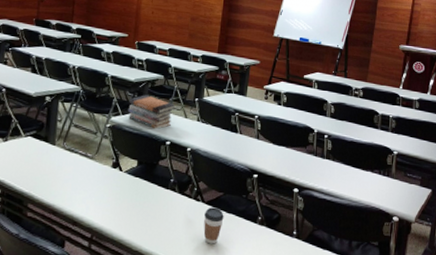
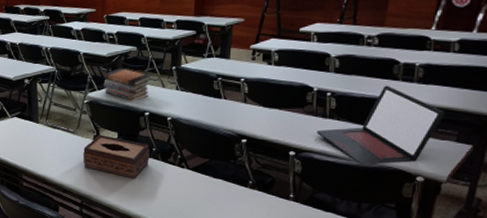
tissue box: none [98,161,168,213] -> present [83,134,150,180]
coffee cup: present [203,207,224,244] -> none [190,173,211,208]
laptop: none [316,132,411,204] -> present [316,85,445,165]

